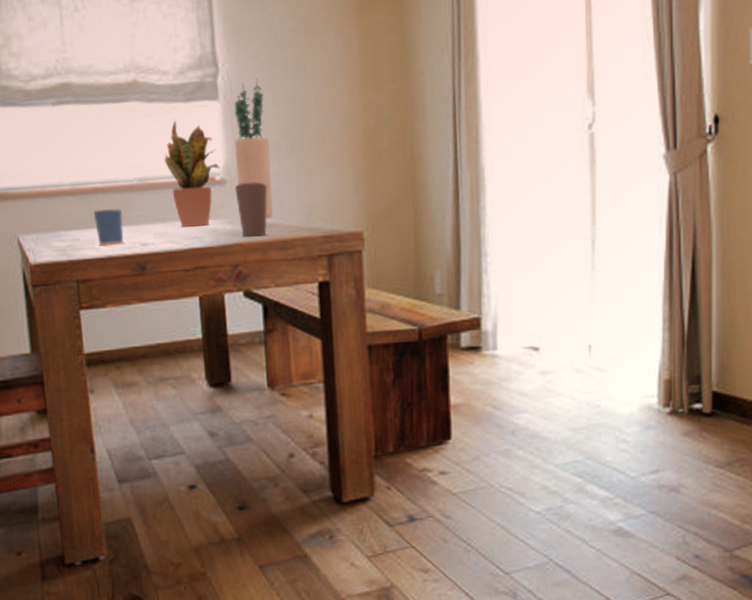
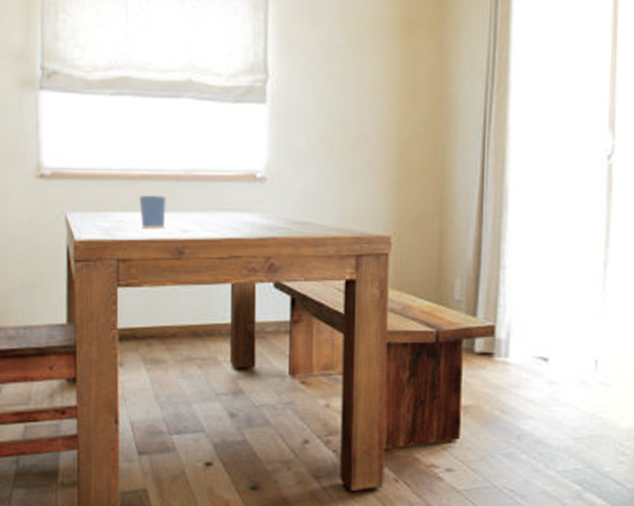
potted plant: present [164,119,220,227] -> none [210,118,262,218]
vase: present [234,78,273,219] -> none [277,87,311,217]
cup: present [235,182,268,237] -> none [274,181,305,232]

